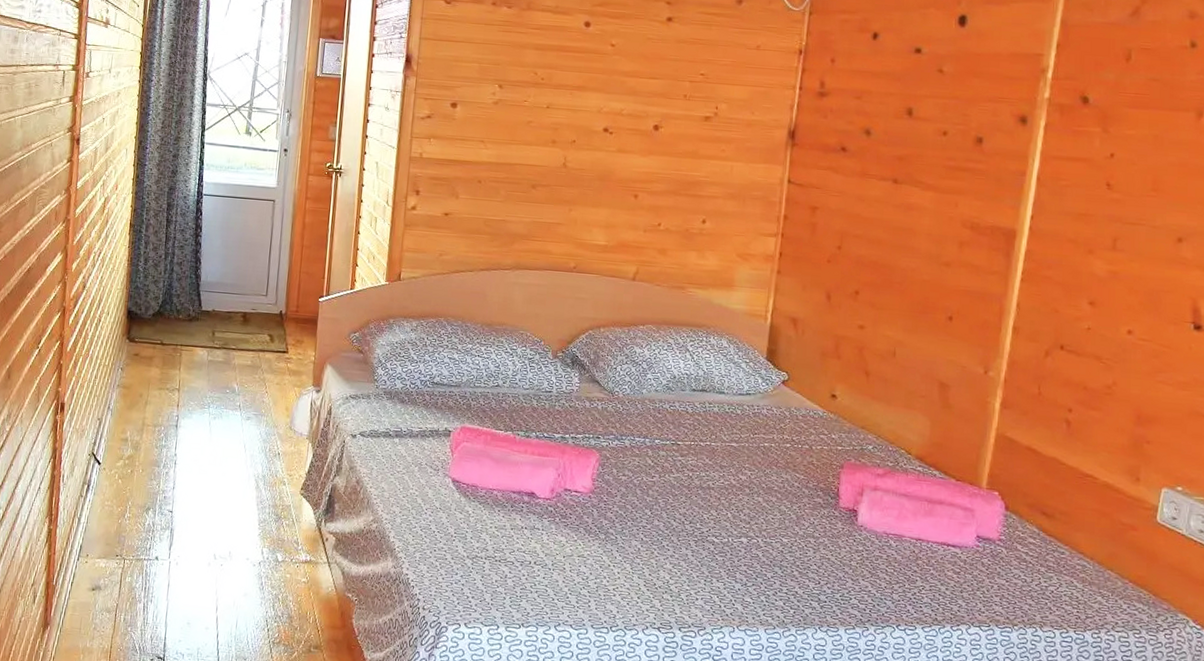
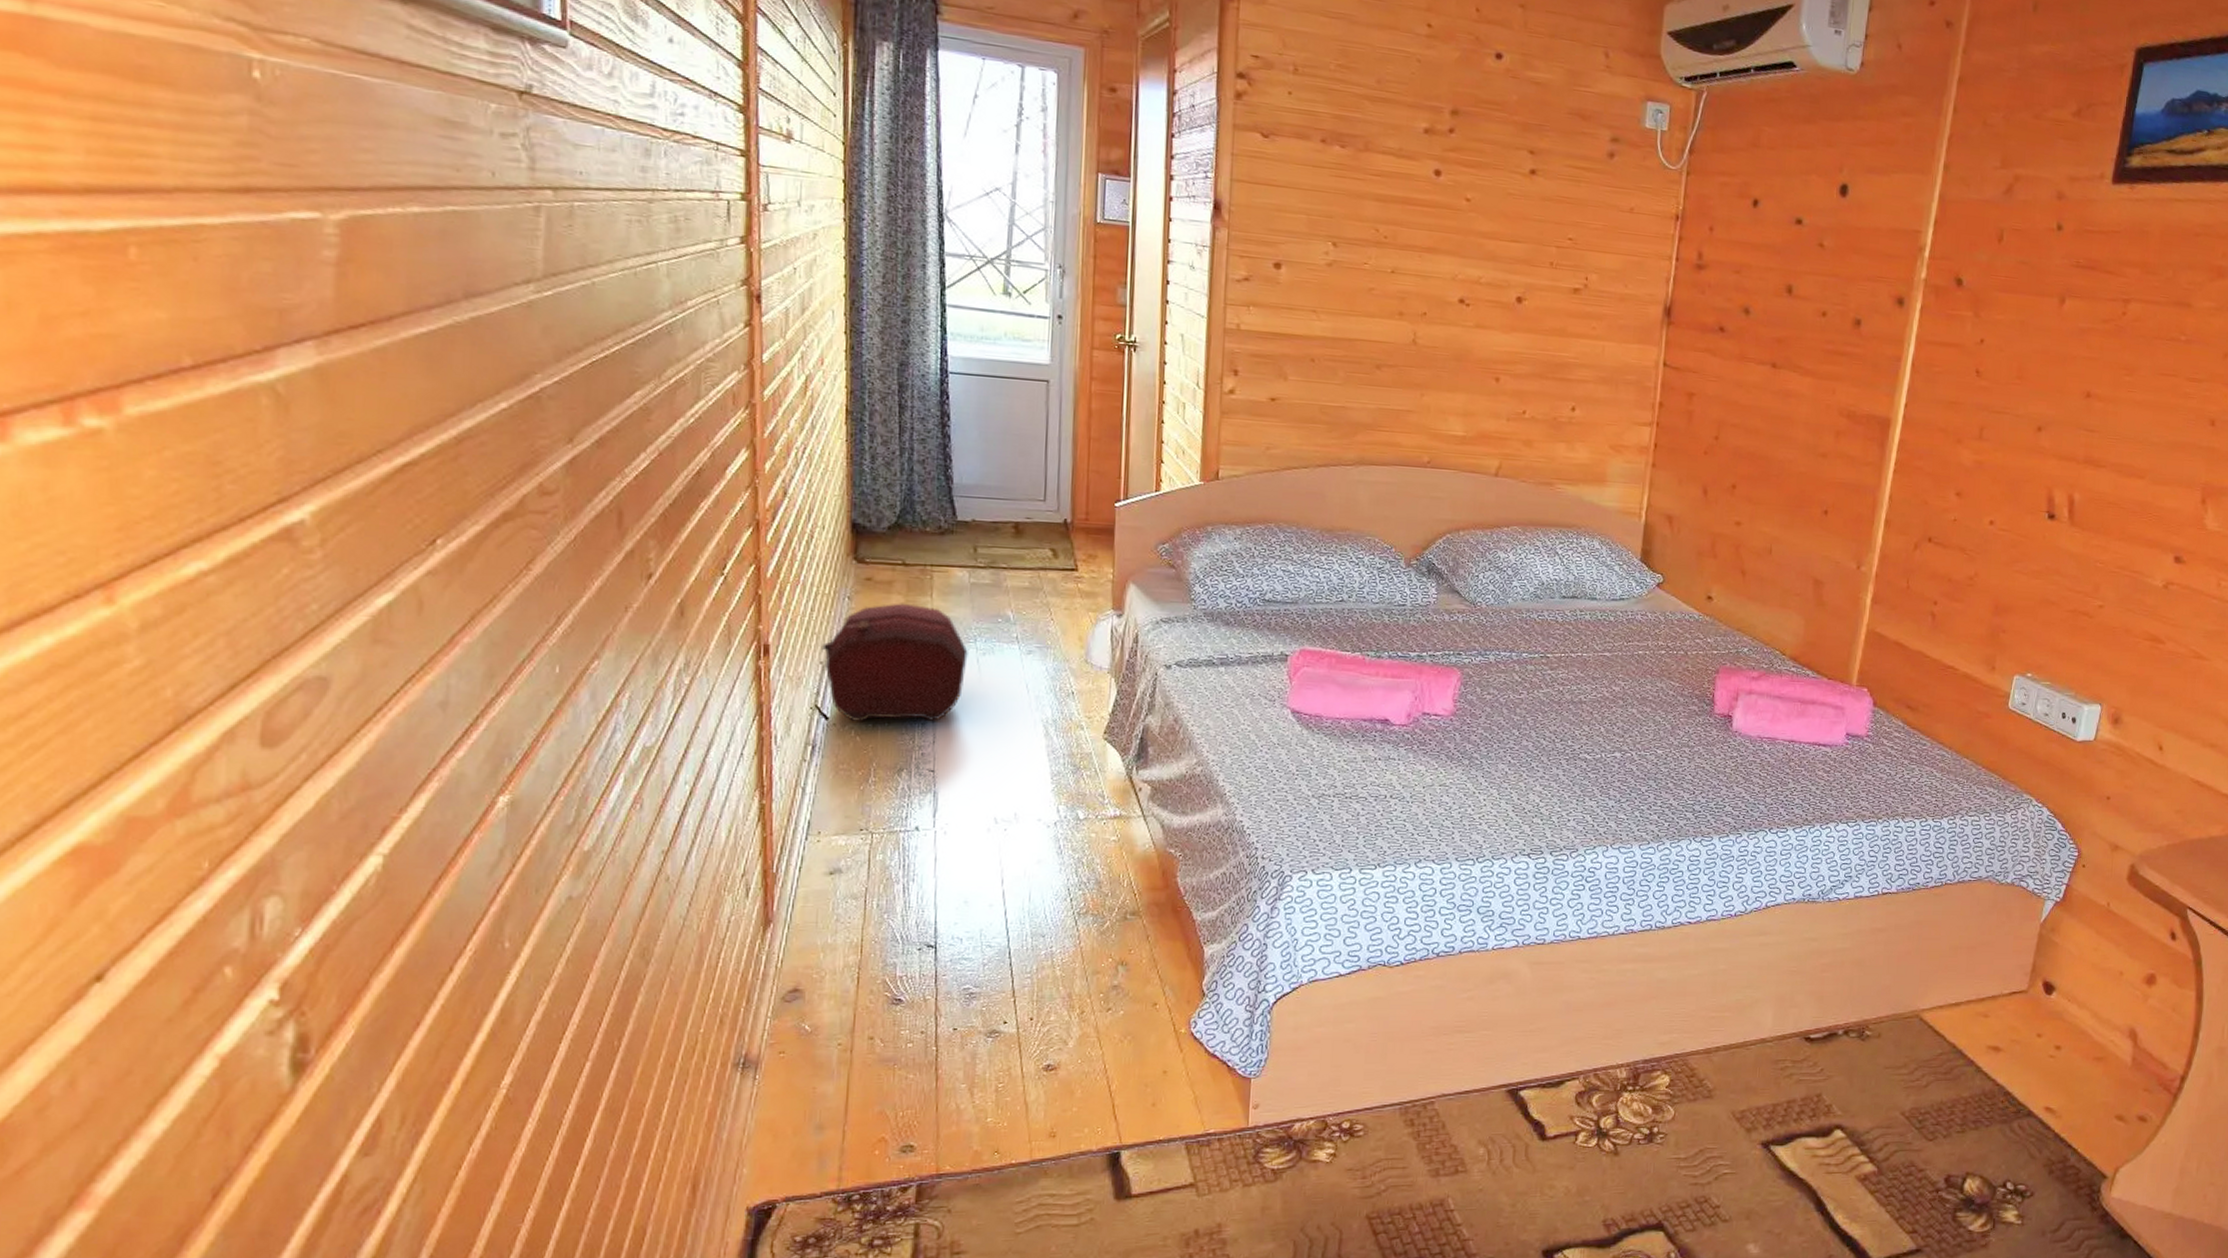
backpack: none [100,374,203,471] -> present [822,603,968,721]

